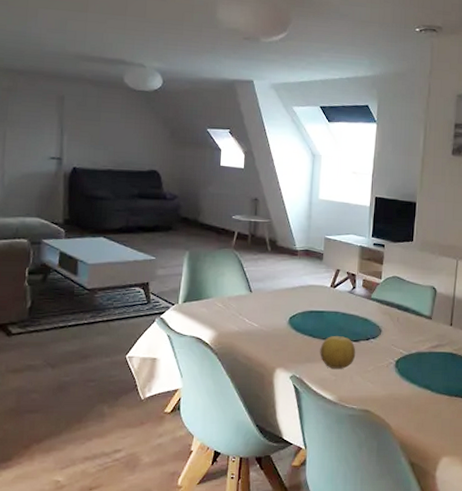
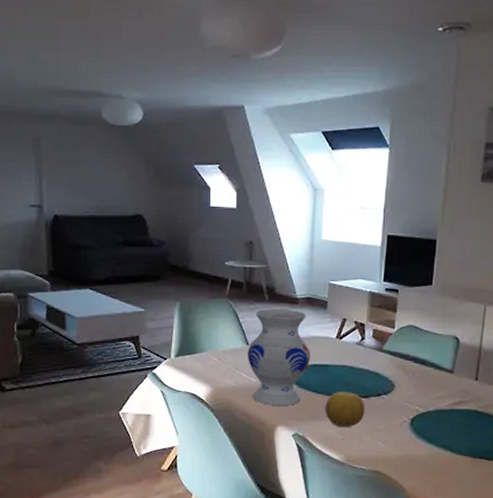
vase: none [250,259,308,350] -> present [247,308,310,407]

